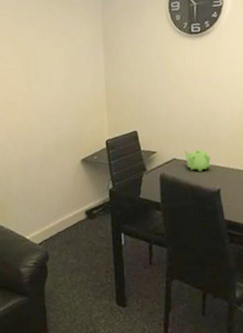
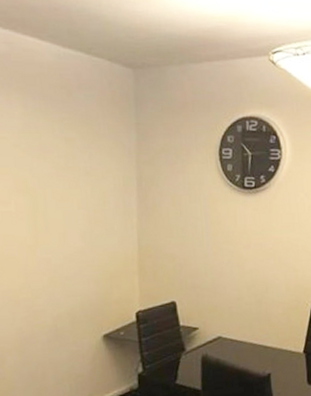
teapot: present [183,149,211,172] -> none [230,326,261,353]

